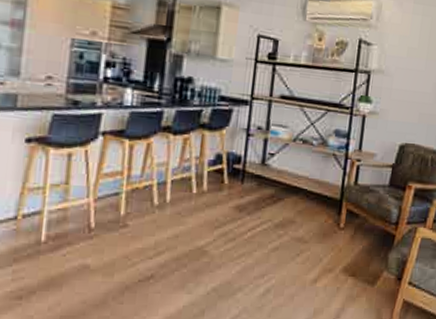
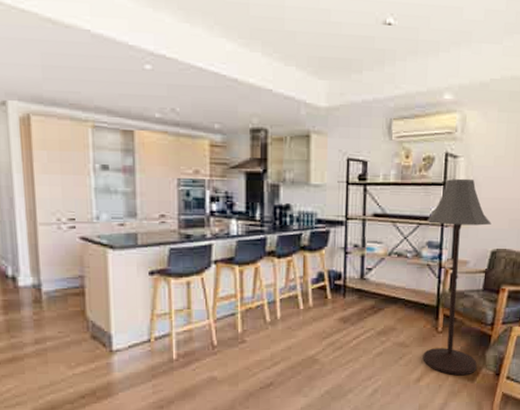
floor lamp: none [321,66,401,278] -> present [422,178,491,376]

